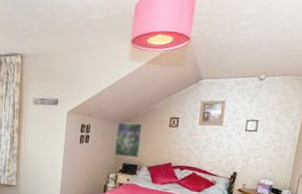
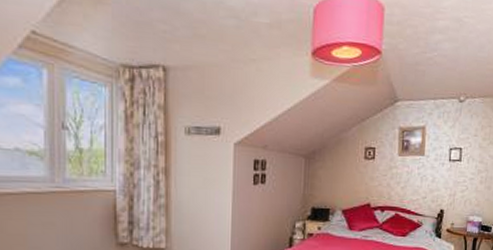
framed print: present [114,122,144,158] -> none [300,154,334,200]

